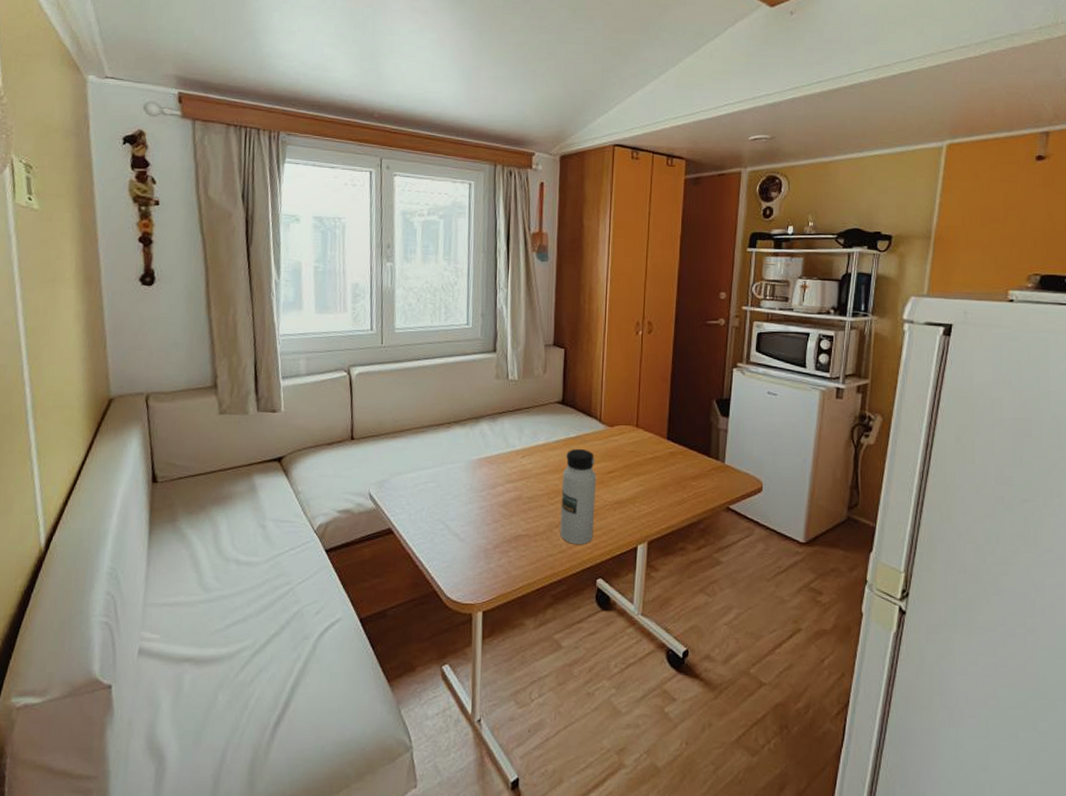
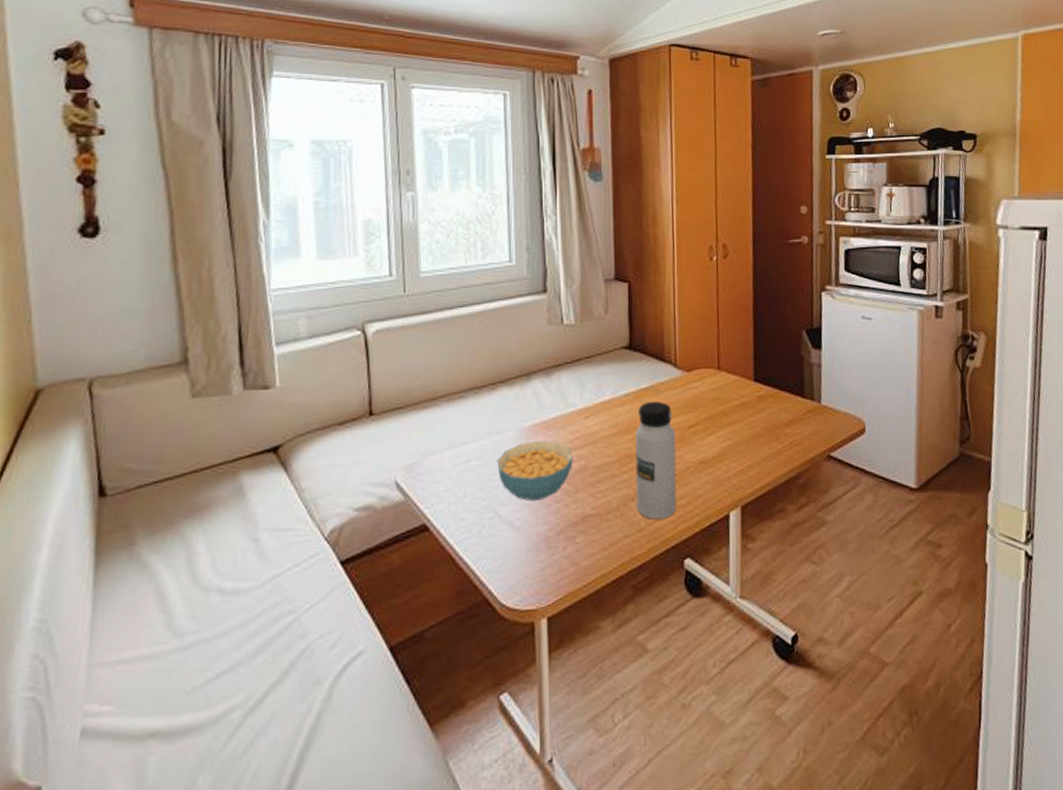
cereal bowl: none [449,472,510,520] -> present [497,441,573,502]

